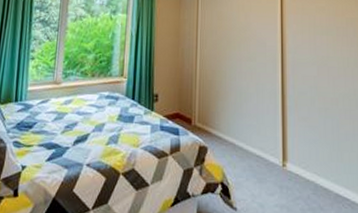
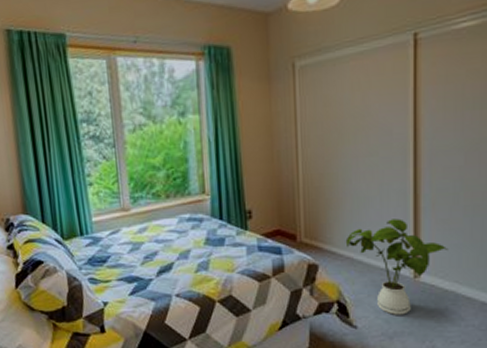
house plant: none [229,113,309,200] -> present [345,219,449,315]

